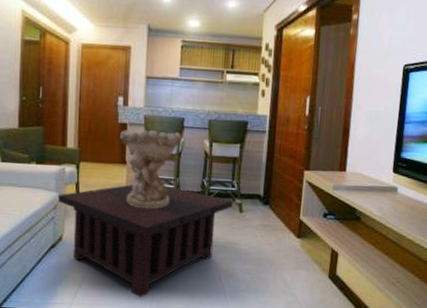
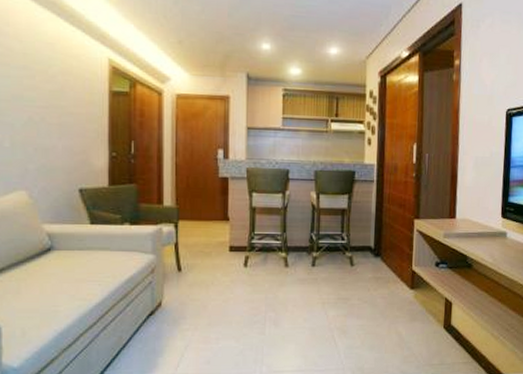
coffee table: present [58,184,233,298] -> none [156,242,343,364]
decorative bowl: present [120,129,183,209] -> none [221,183,288,268]

